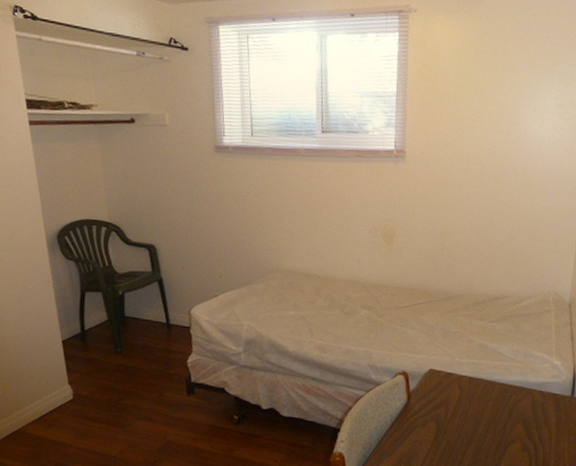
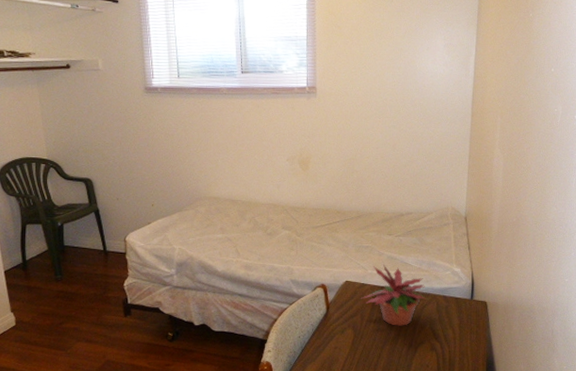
potted plant: none [445,352,522,422] -> present [360,264,428,326]

